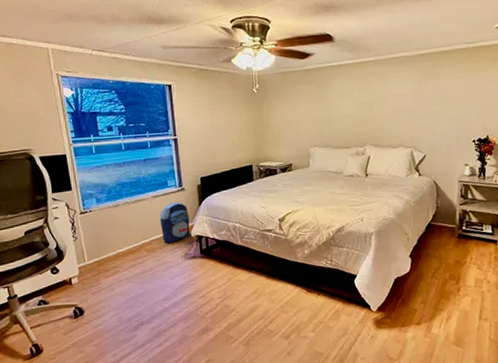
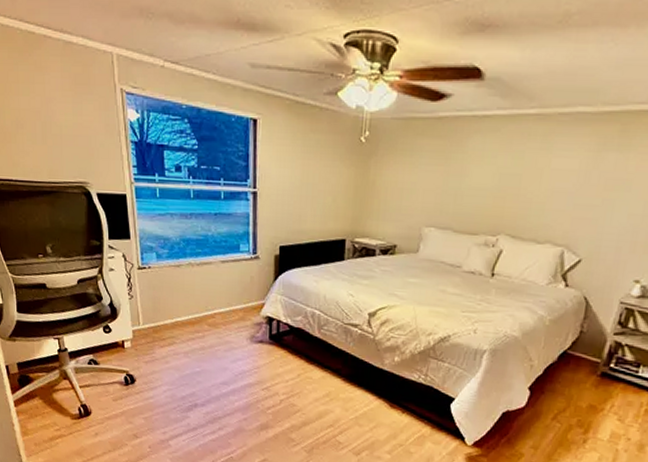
backpack: present [160,201,190,243] -> none [226,271,261,321]

